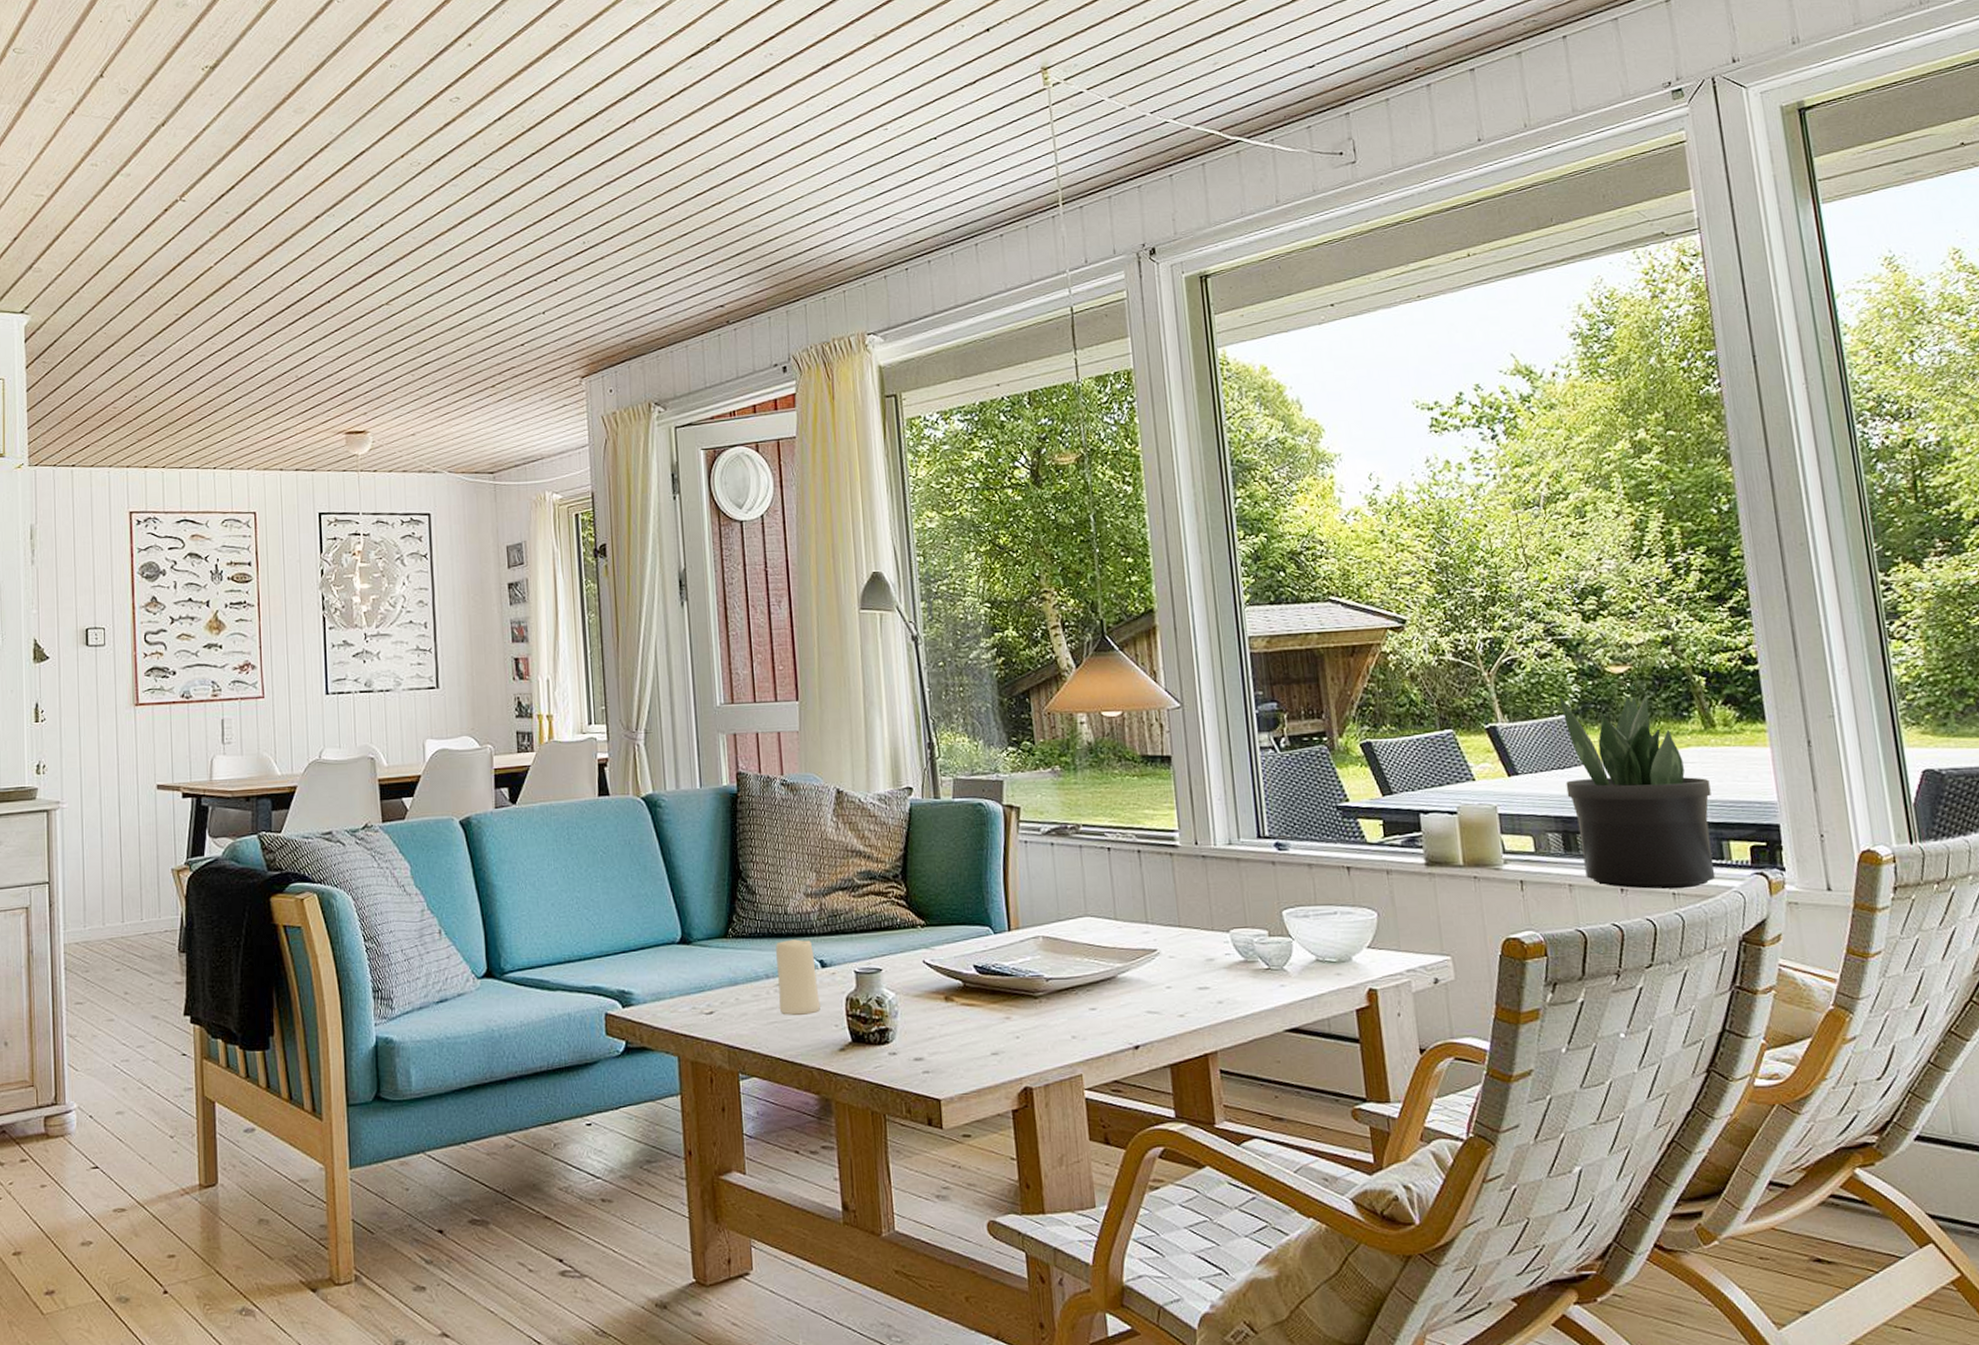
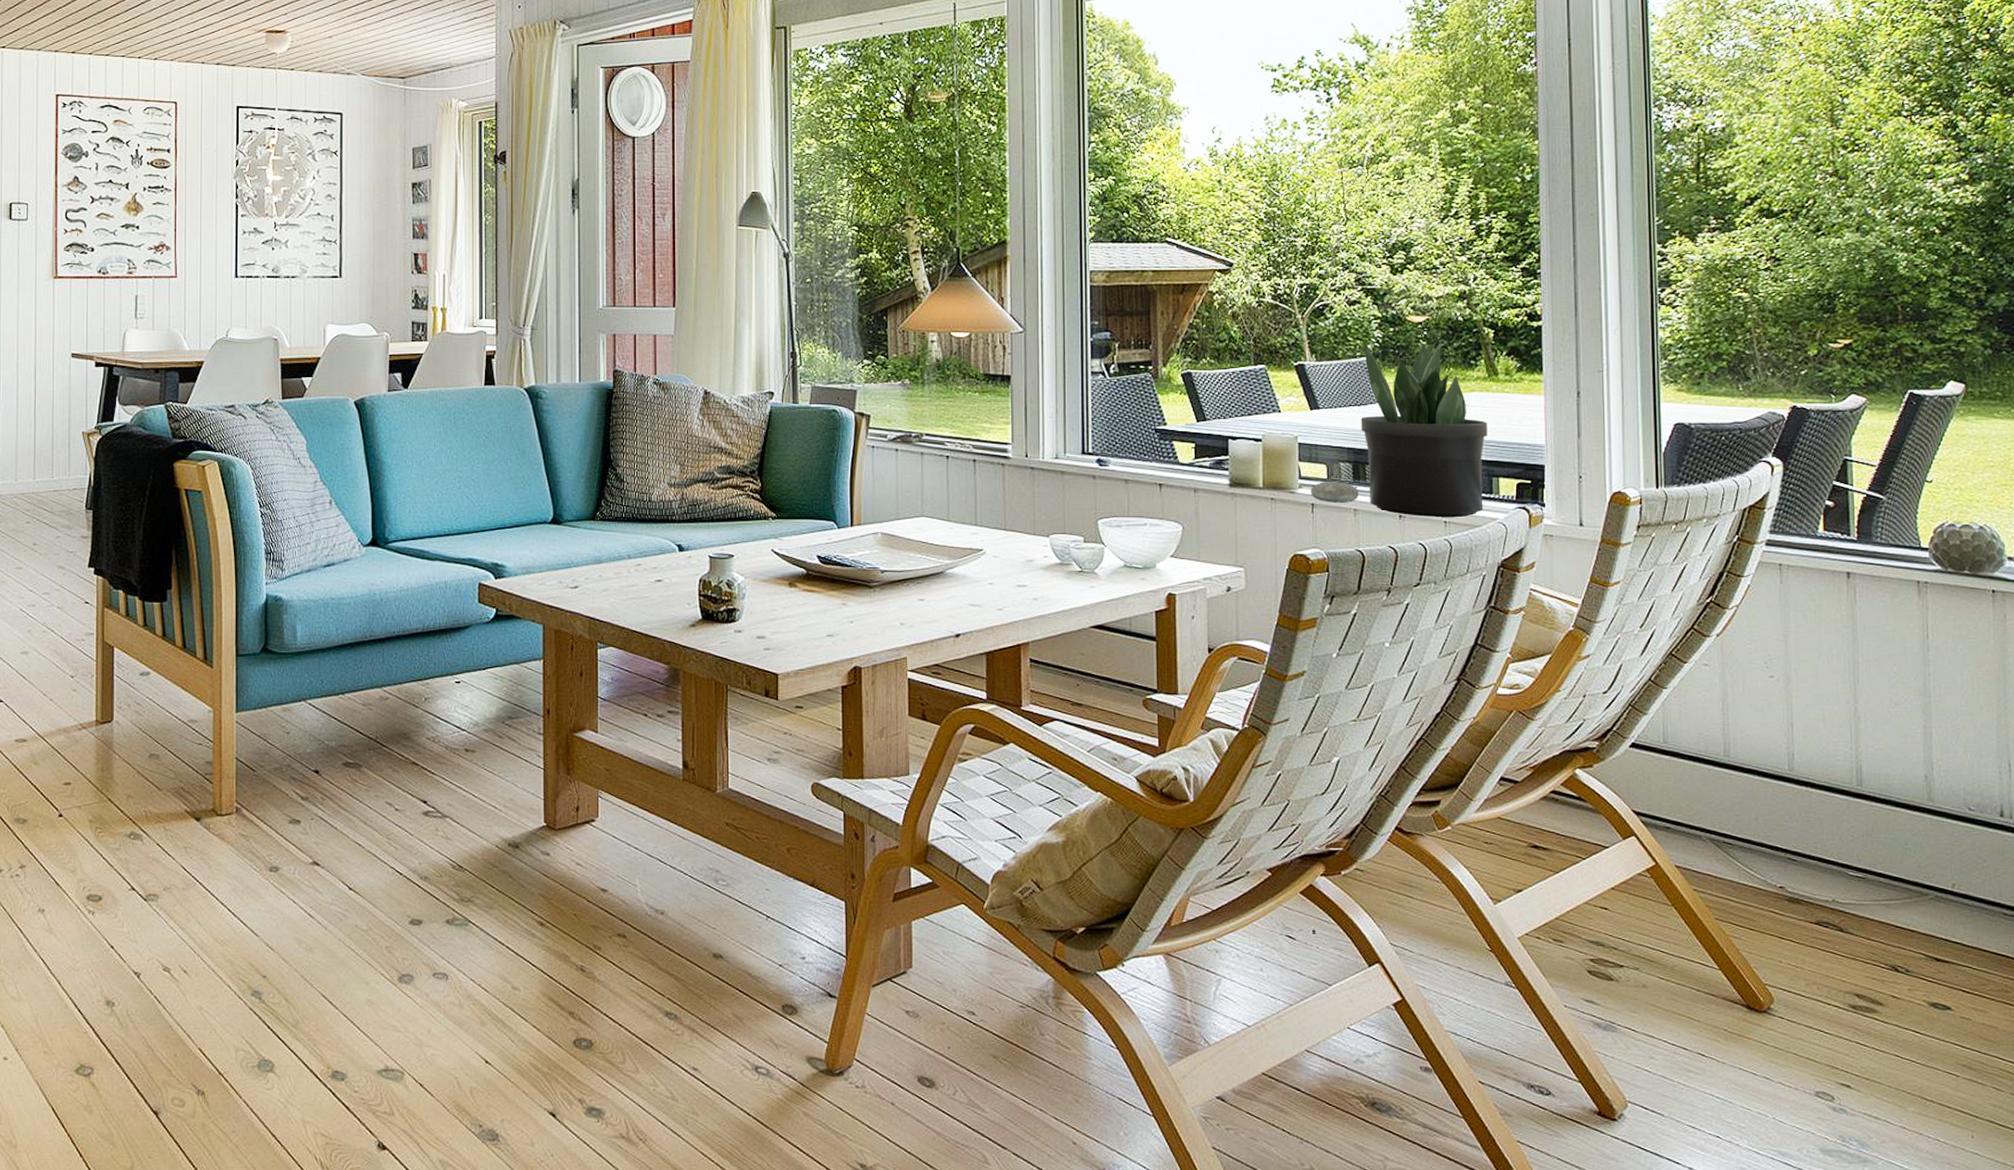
candle: present [776,939,820,1015] -> none [638,525,675,593]
seashell: none [1517,854,1573,879] -> present [1311,482,1359,504]

